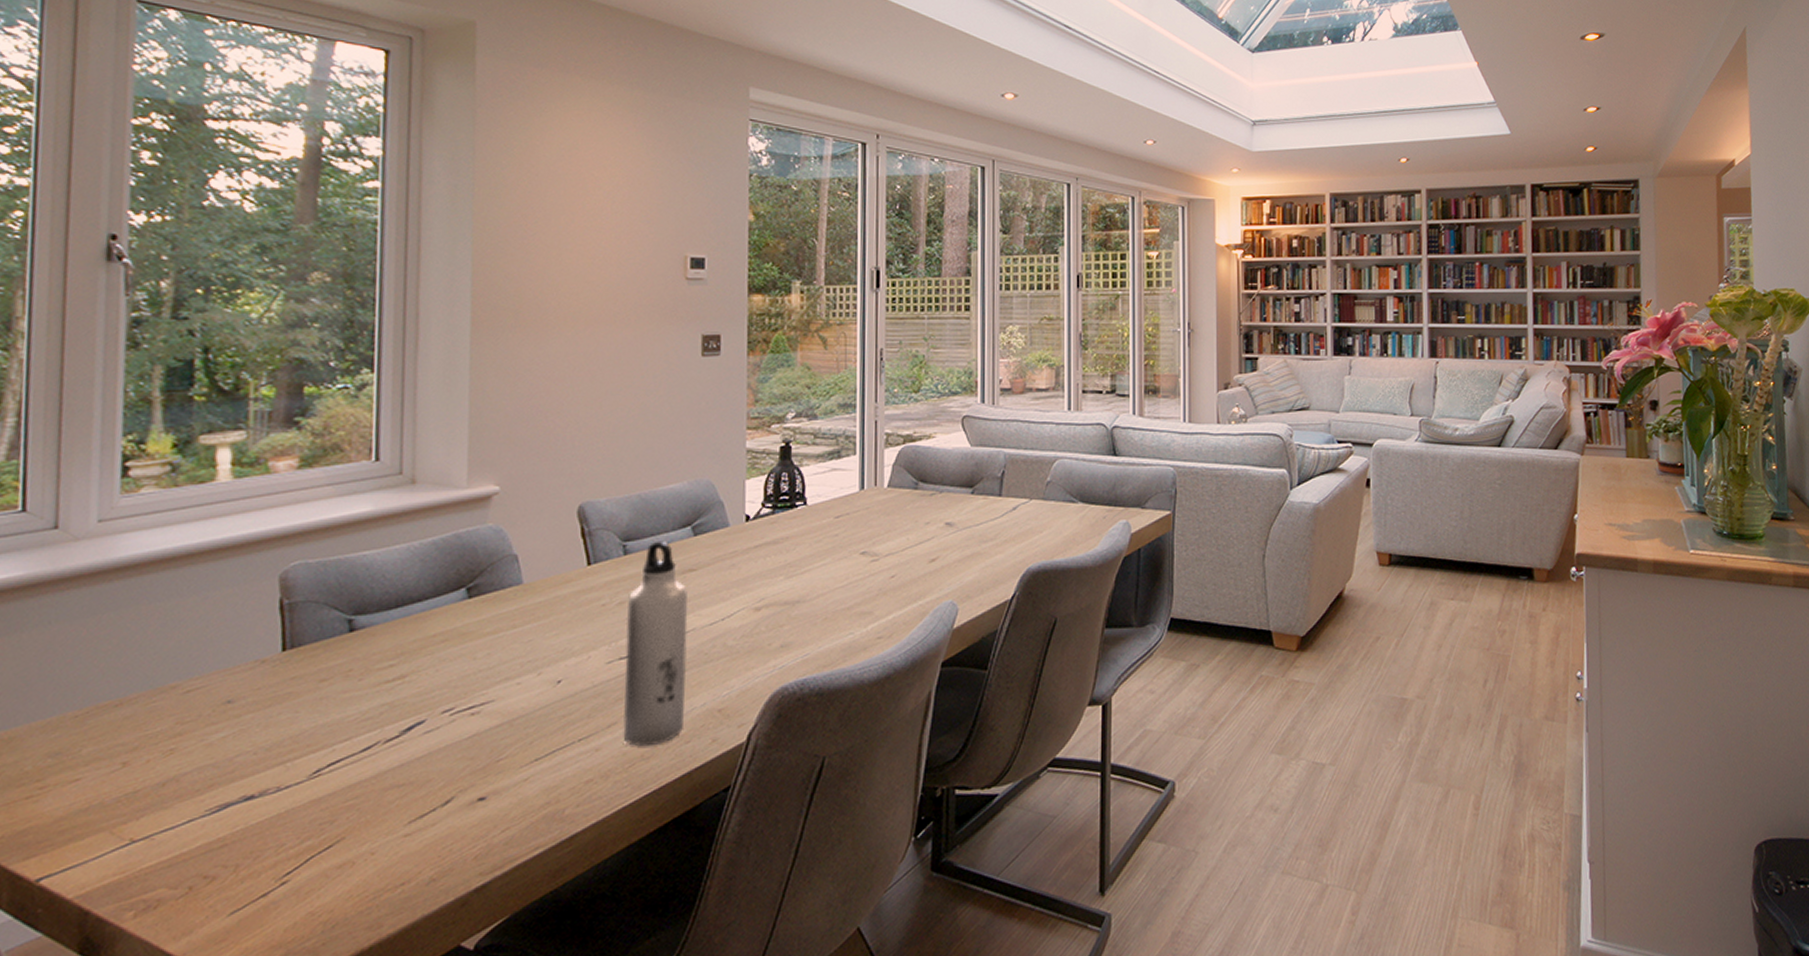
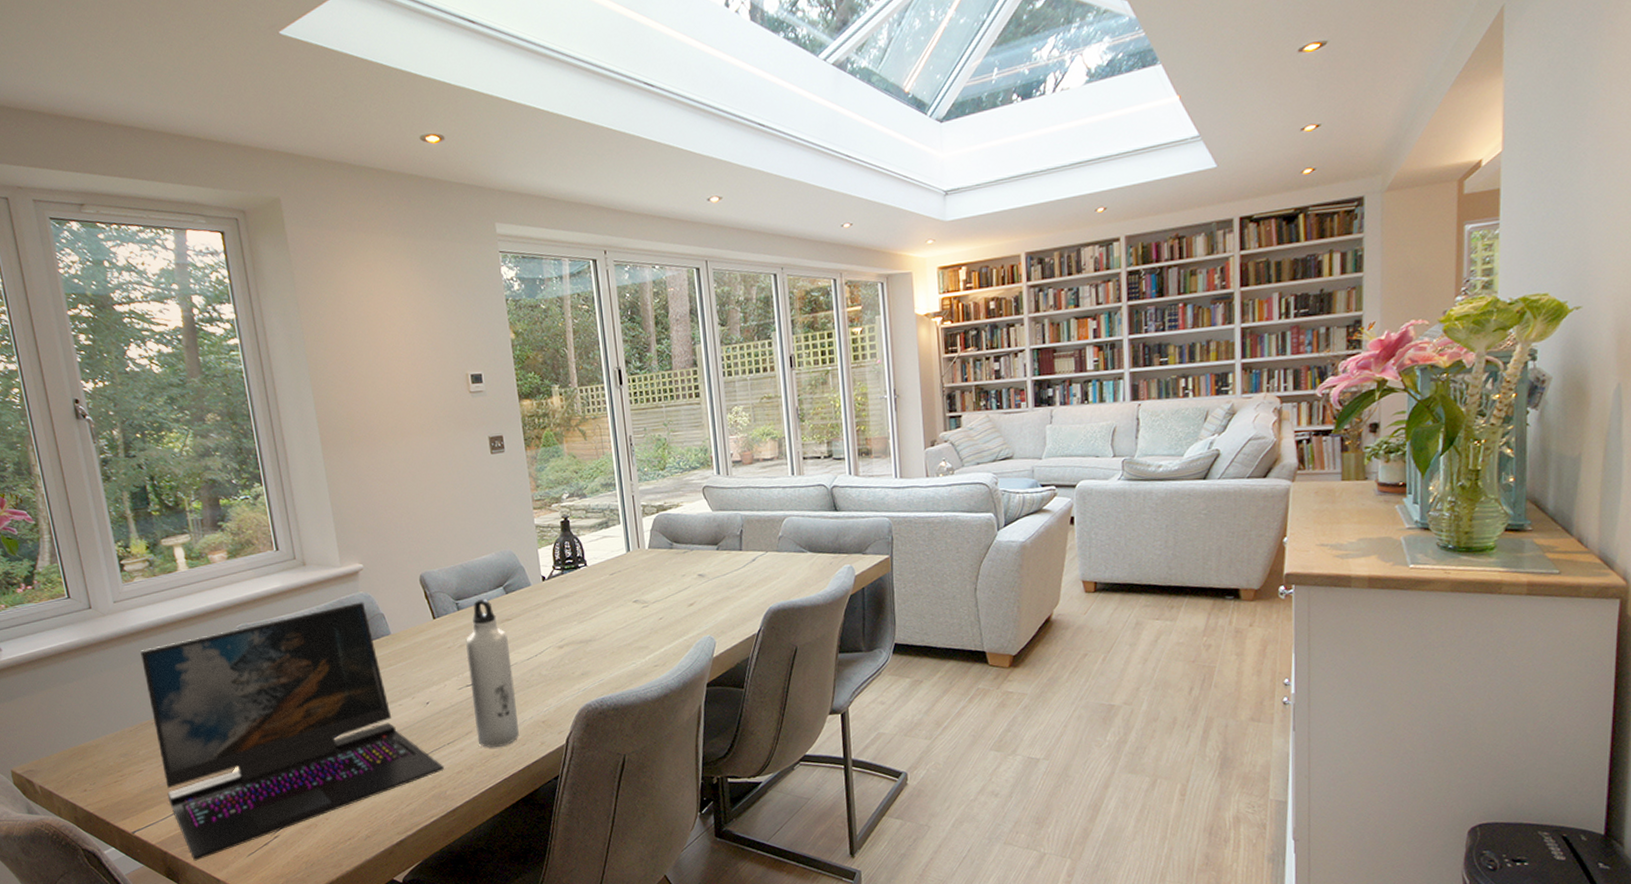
laptop: none [113,537,567,925] -> present [140,602,444,861]

